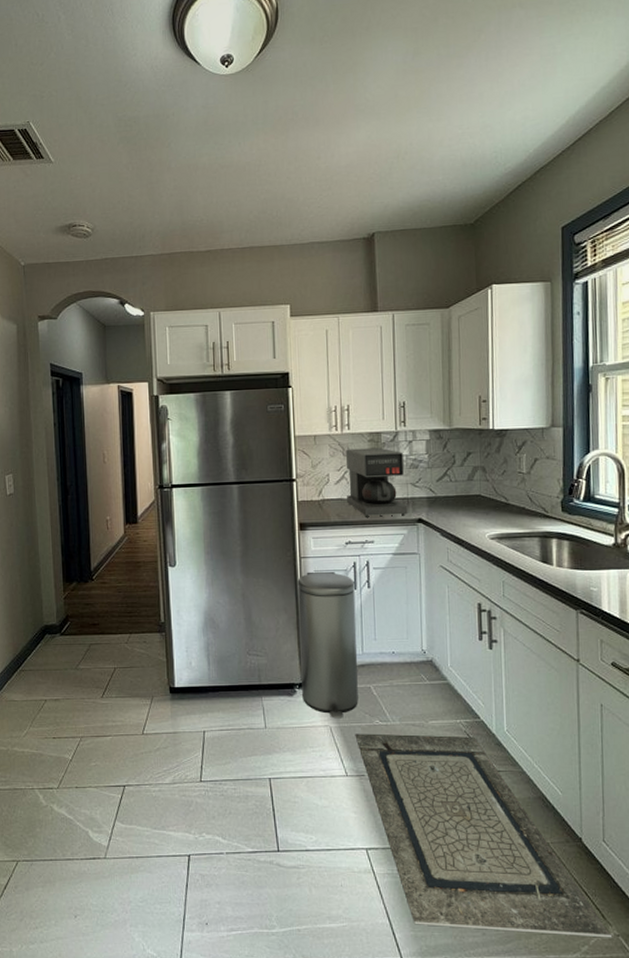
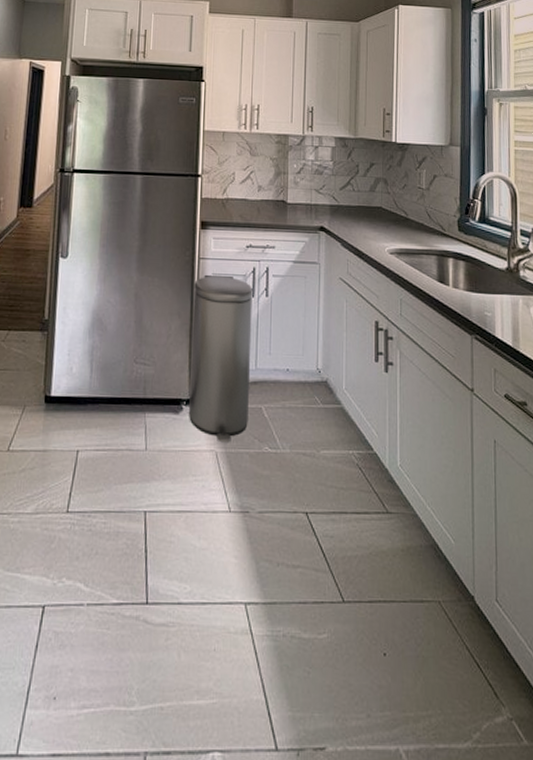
coffee maker: present [346,447,408,517] -> none [251,149,310,223]
doormat: present [355,733,613,938] -> none [242,461,506,723]

